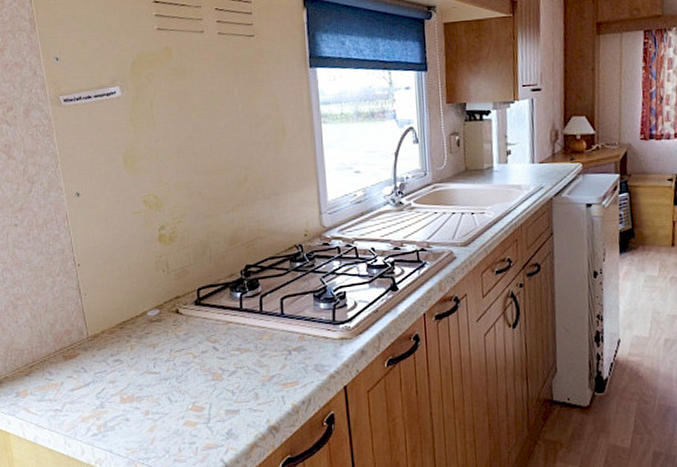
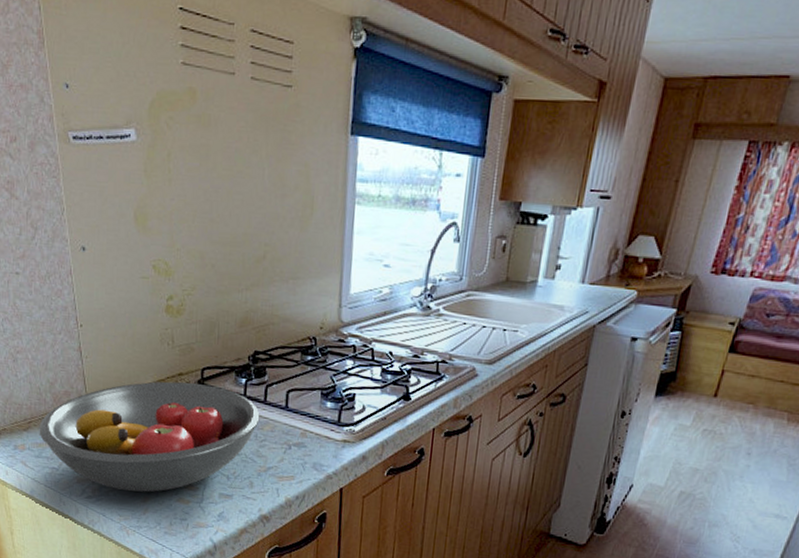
fruit bowl: none [41,304,258,422] -> present [39,381,260,492]

